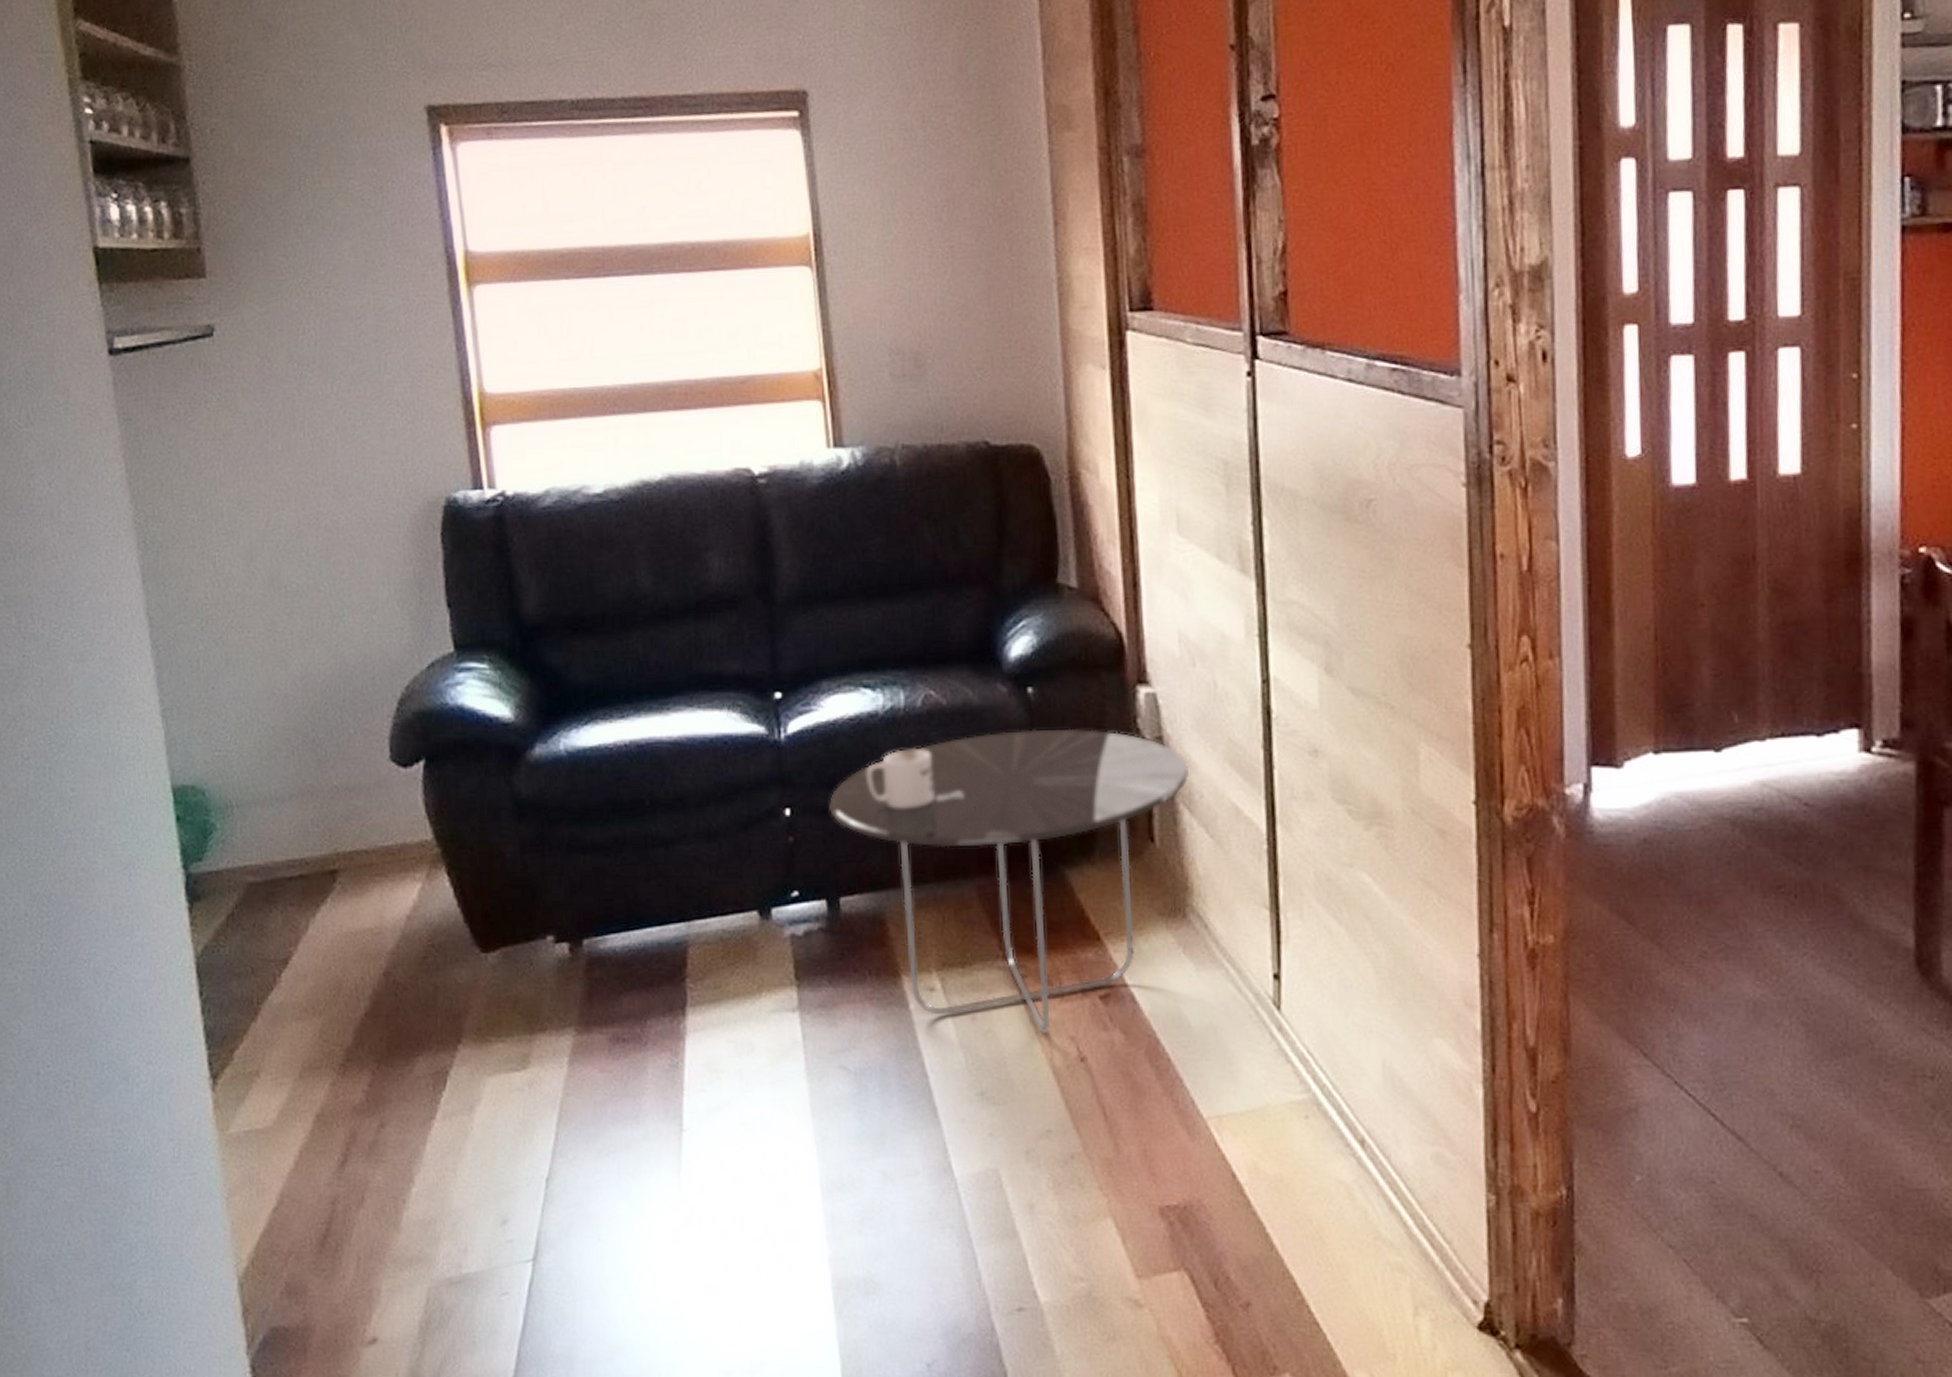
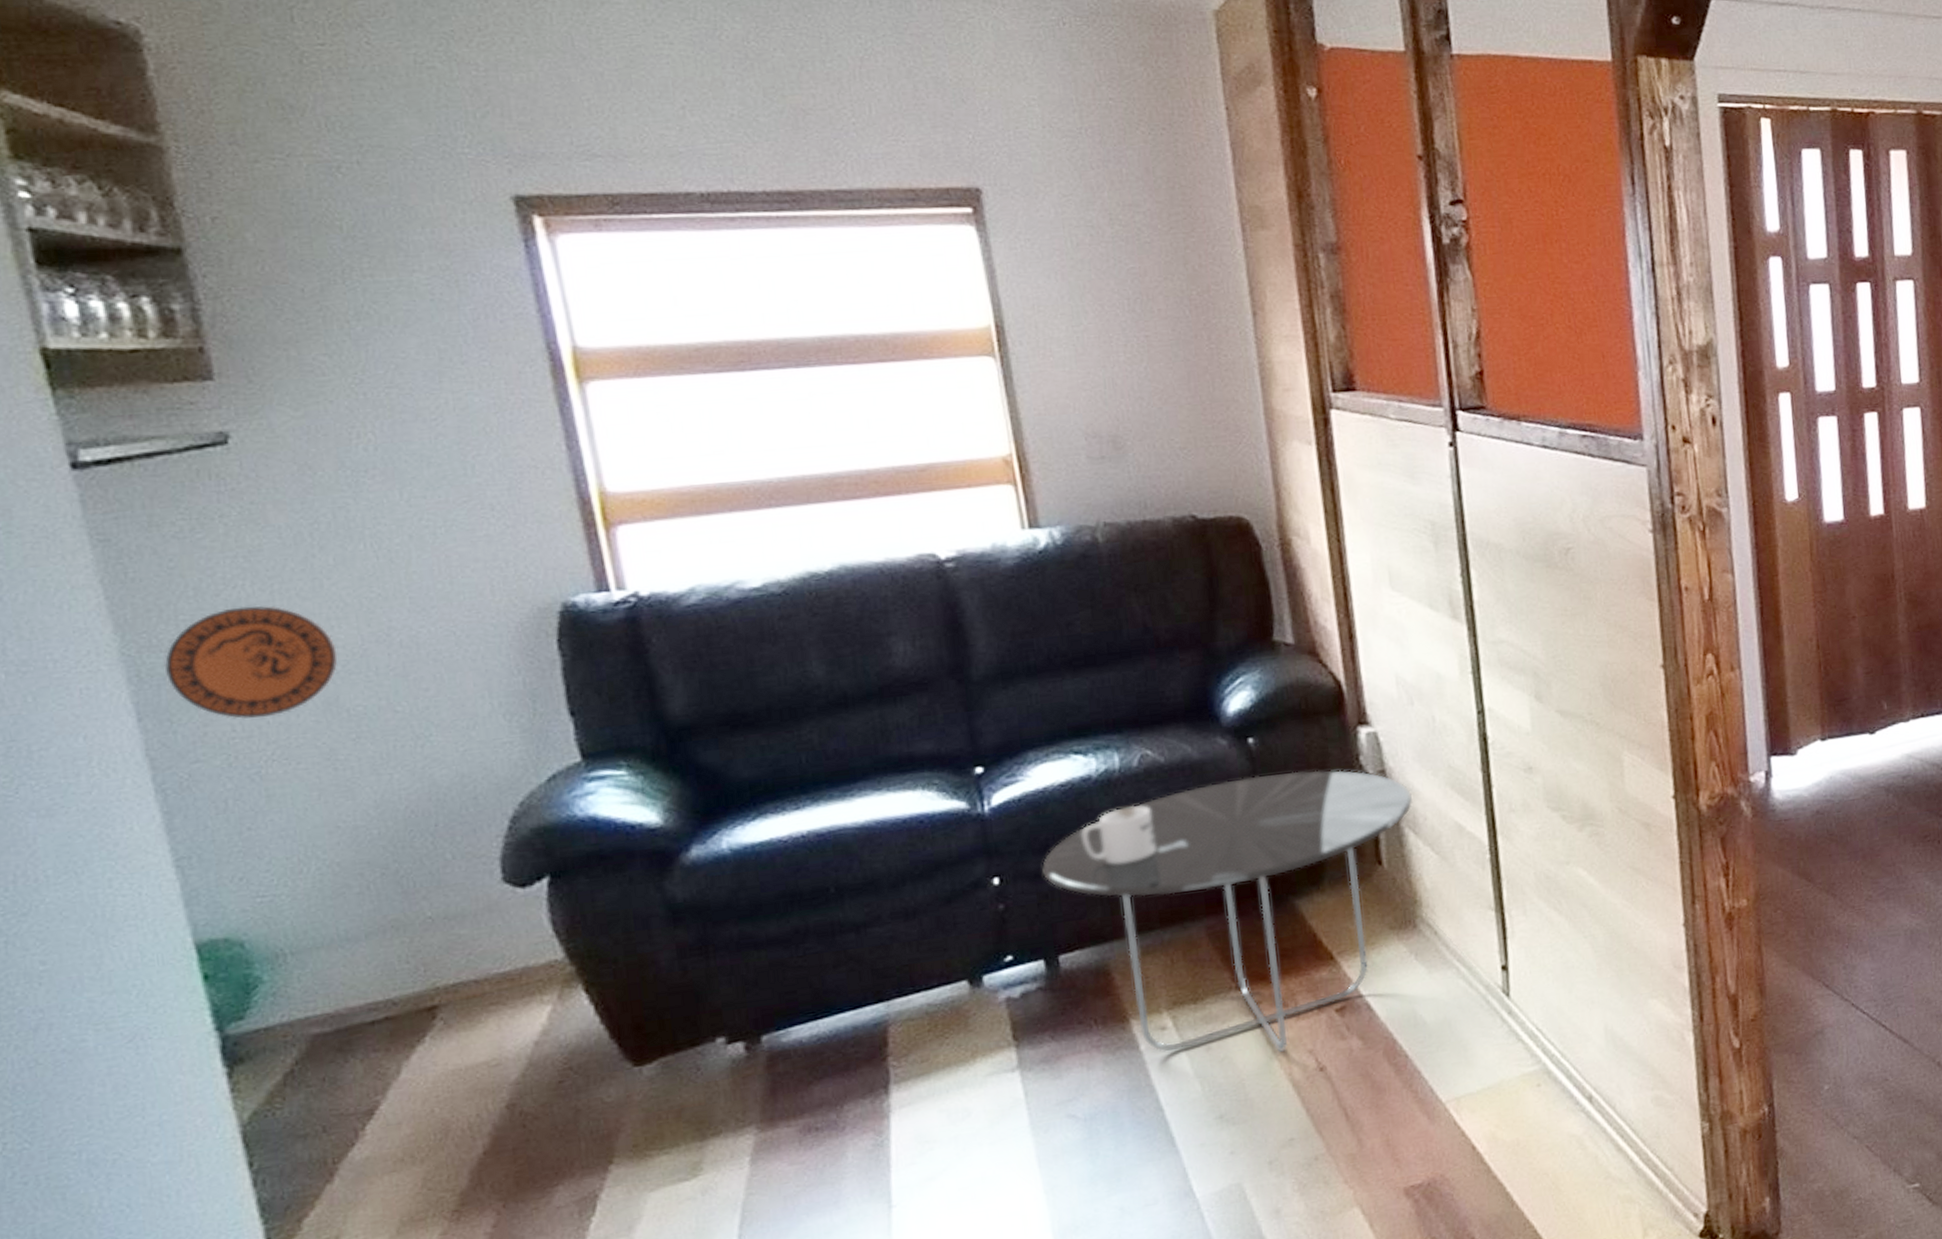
decorative plate: none [163,485,281,588] -> present [165,606,338,719]

